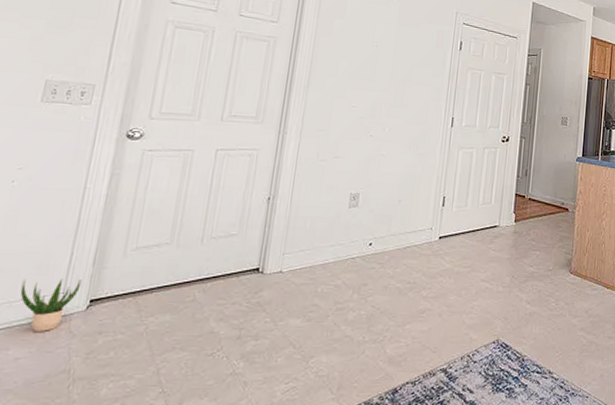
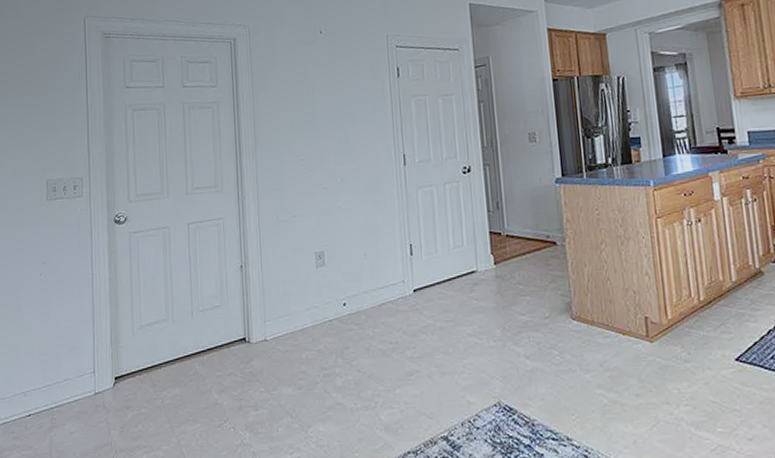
potted plant: present [20,278,82,331] -> none [63,359,106,408]

